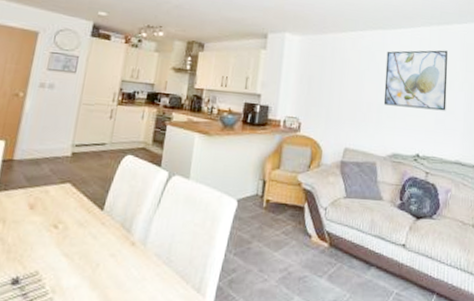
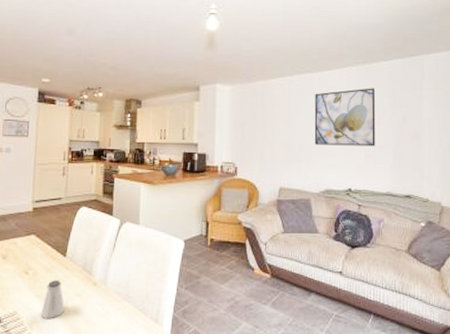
saltshaker: none [65,236,96,282] -> present [40,280,65,318]

